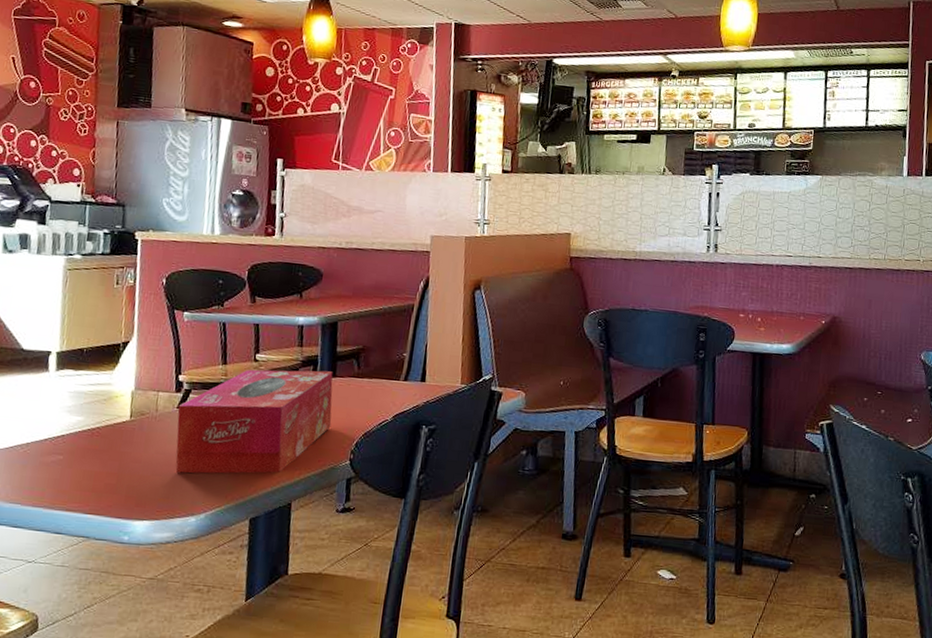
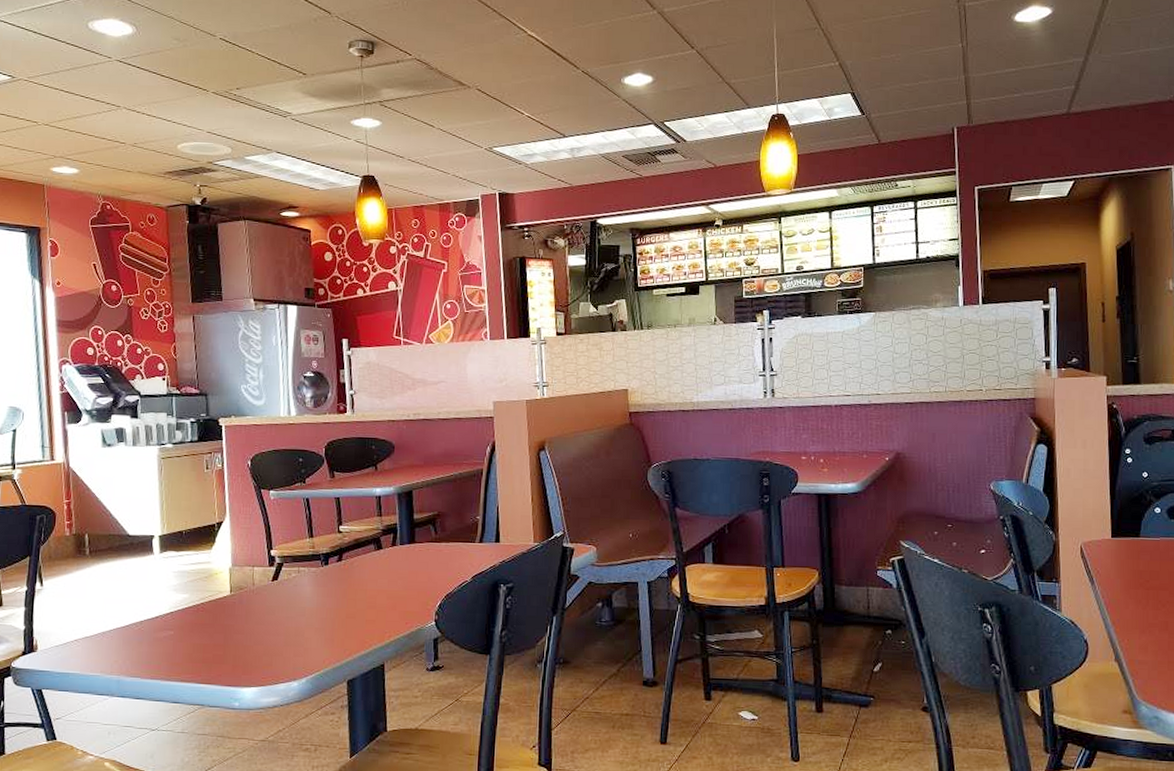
tissue box: present [175,369,333,474] -> none [272,538,415,642]

